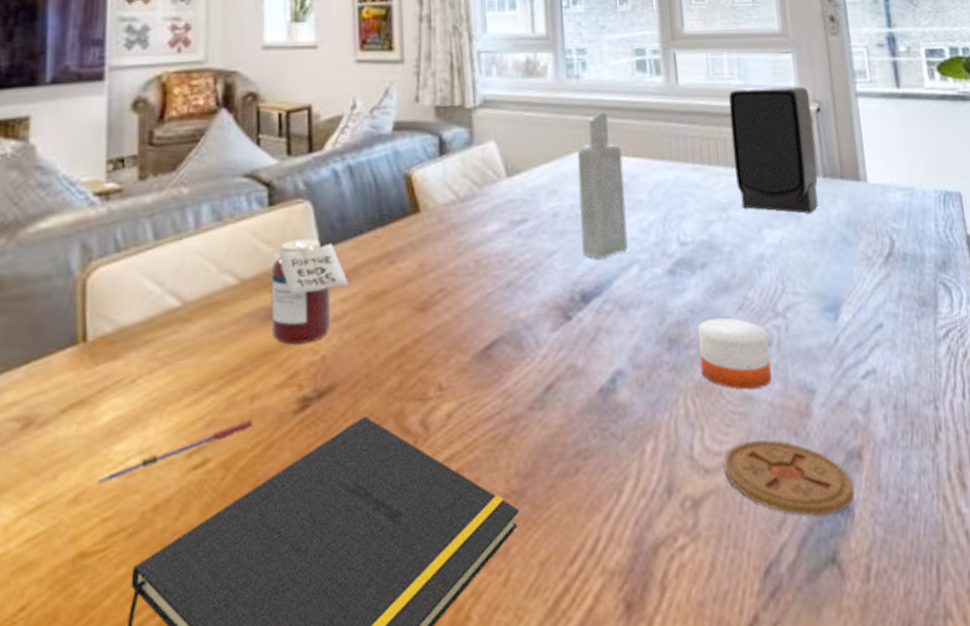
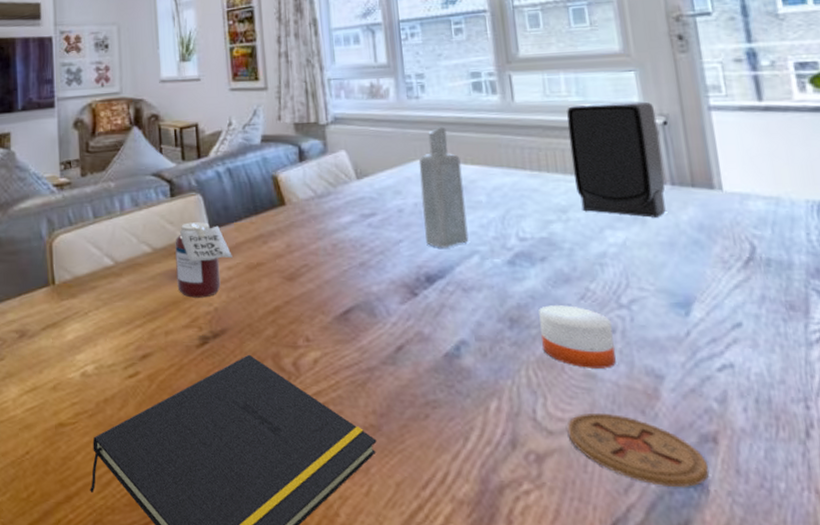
pen: present [98,419,252,485] -> none [68,348,168,380]

